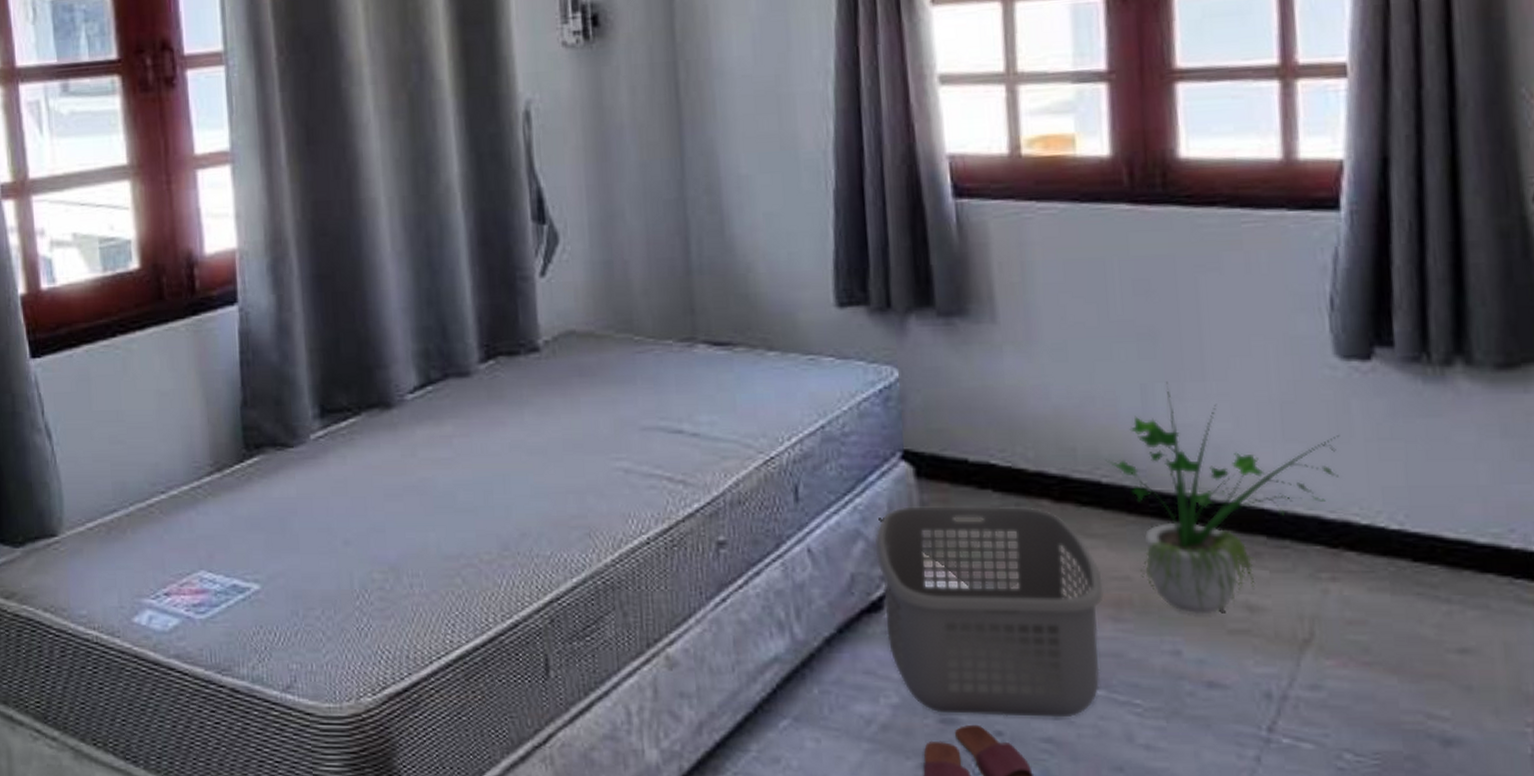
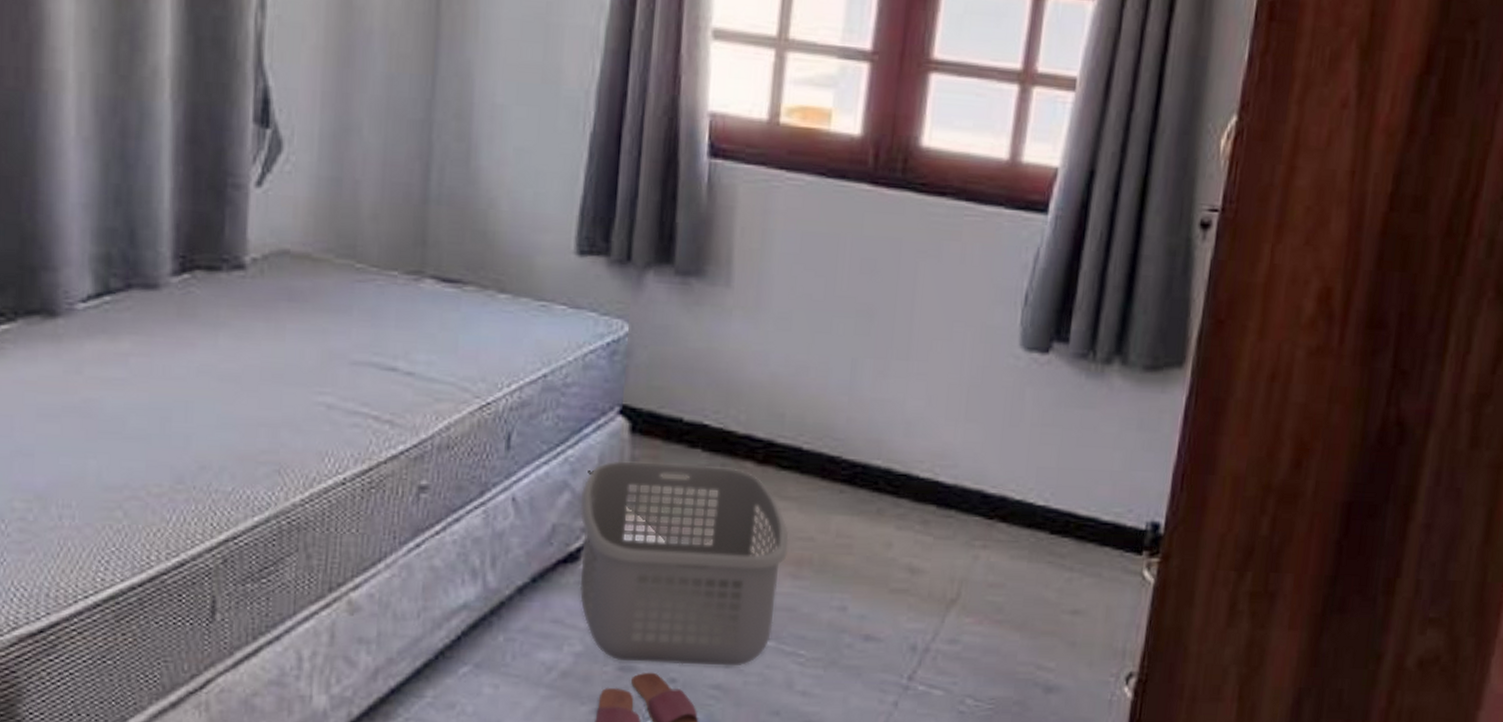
potted plant: present [1105,381,1340,615] -> none [809,358,1012,574]

